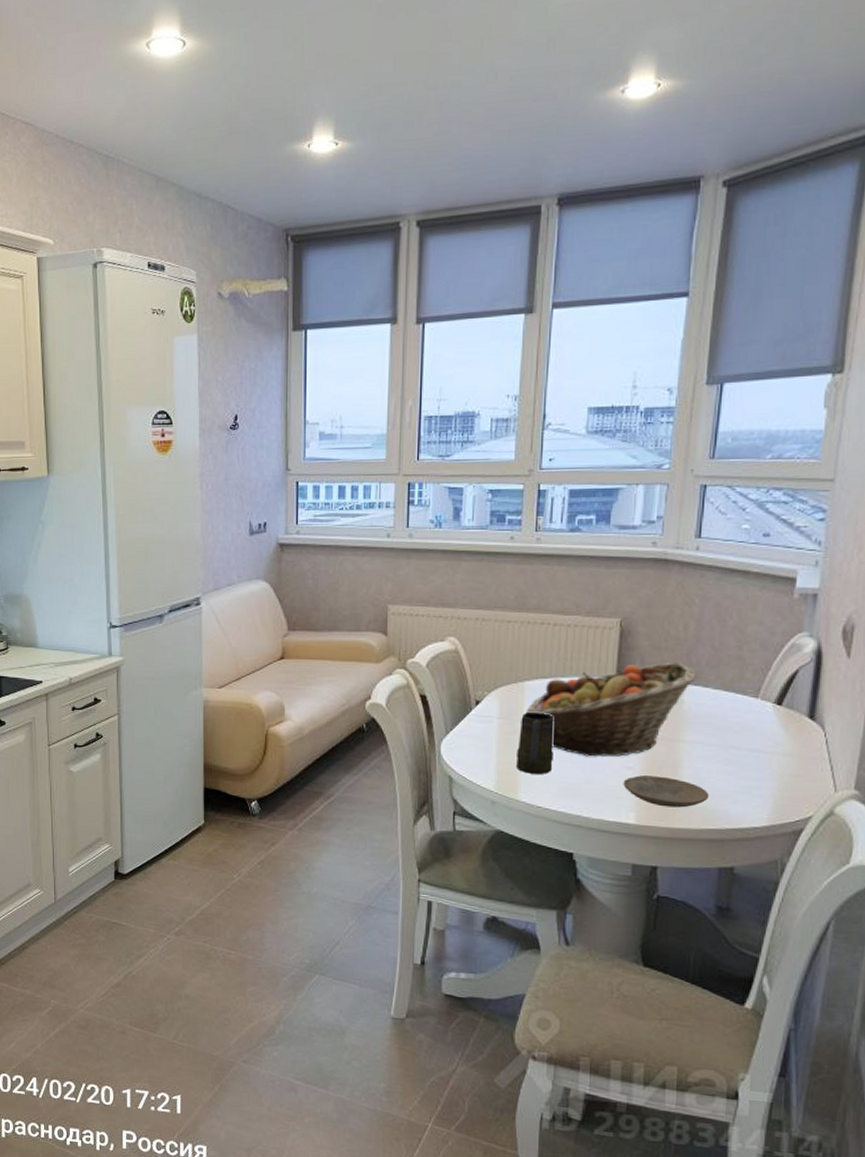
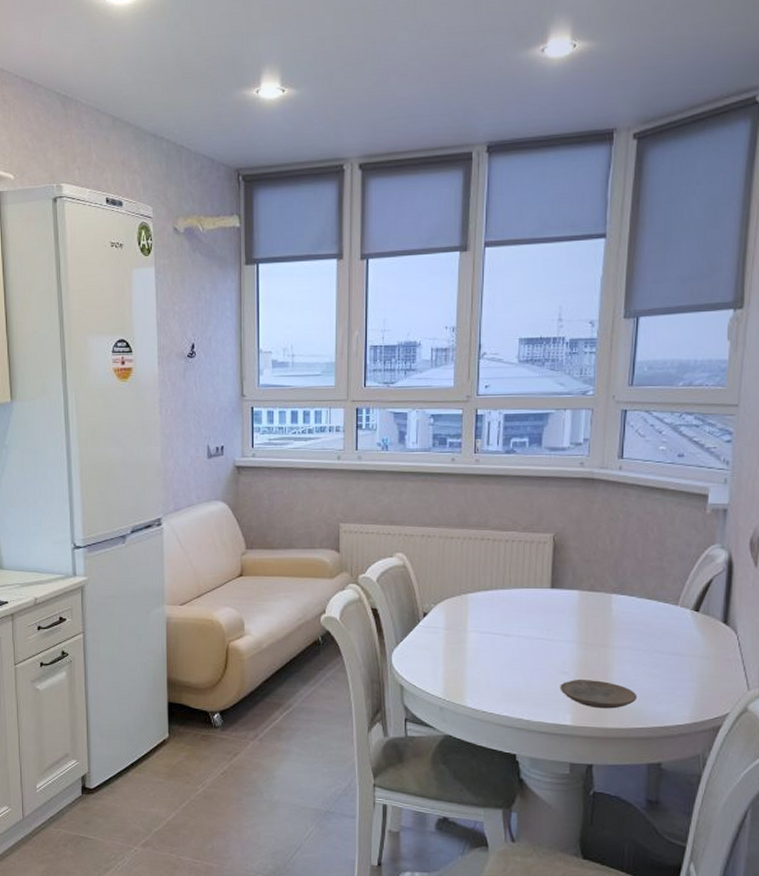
mug: present [516,712,554,774] -> none [462,623,496,681]
fruit basket: present [525,662,697,757] -> none [469,573,623,664]

